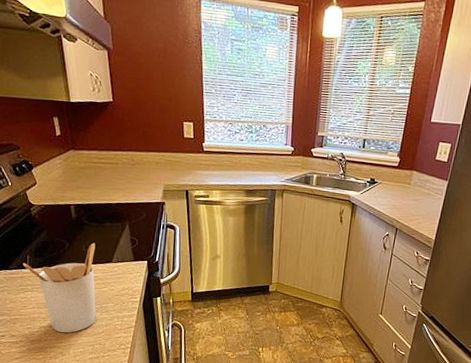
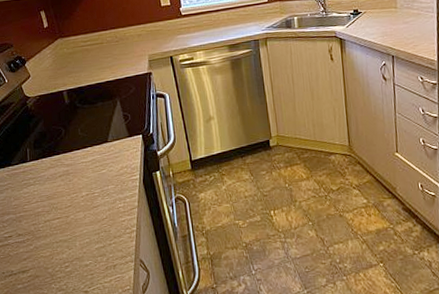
utensil holder: present [23,242,97,333] -> none [23,124,99,225]

